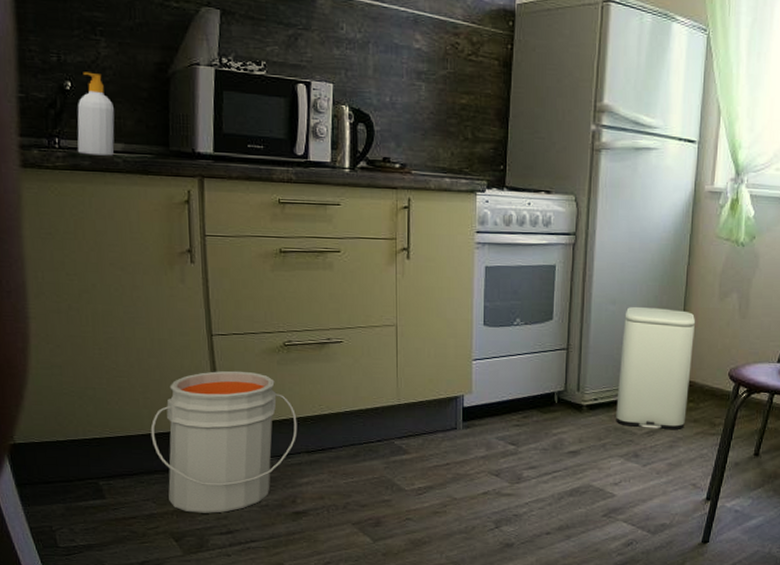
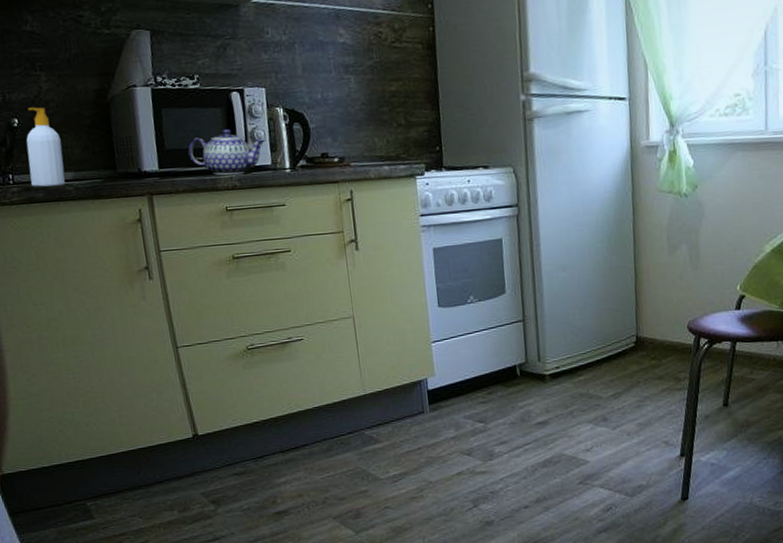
bucket: present [150,370,298,513] -> none [129,379,270,524]
teapot: none [246,119,328,169] -> present [188,128,266,176]
pedal bin: present [616,306,696,430] -> none [576,268,650,391]

